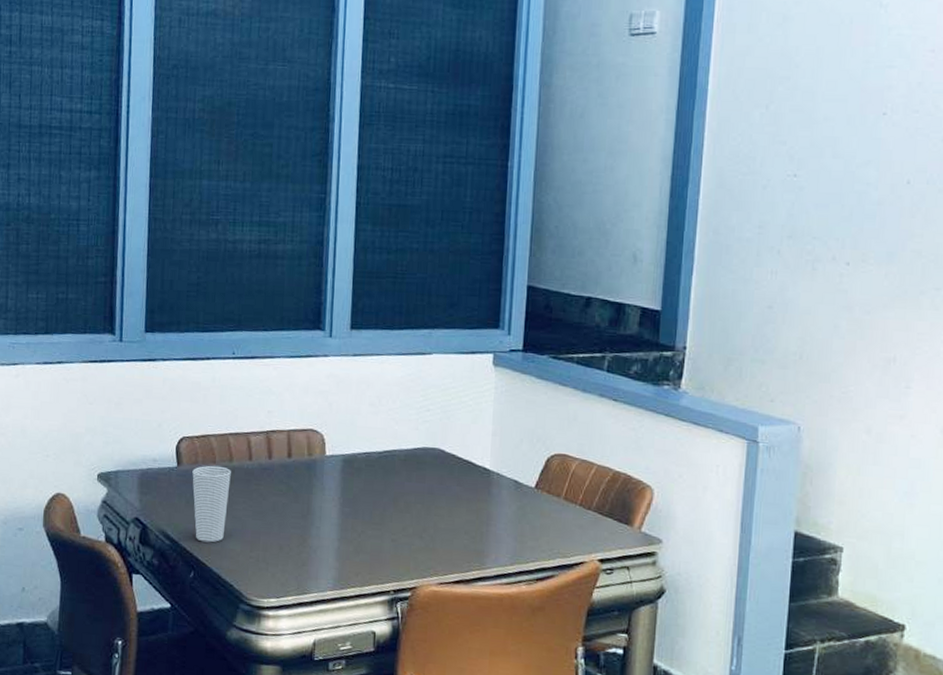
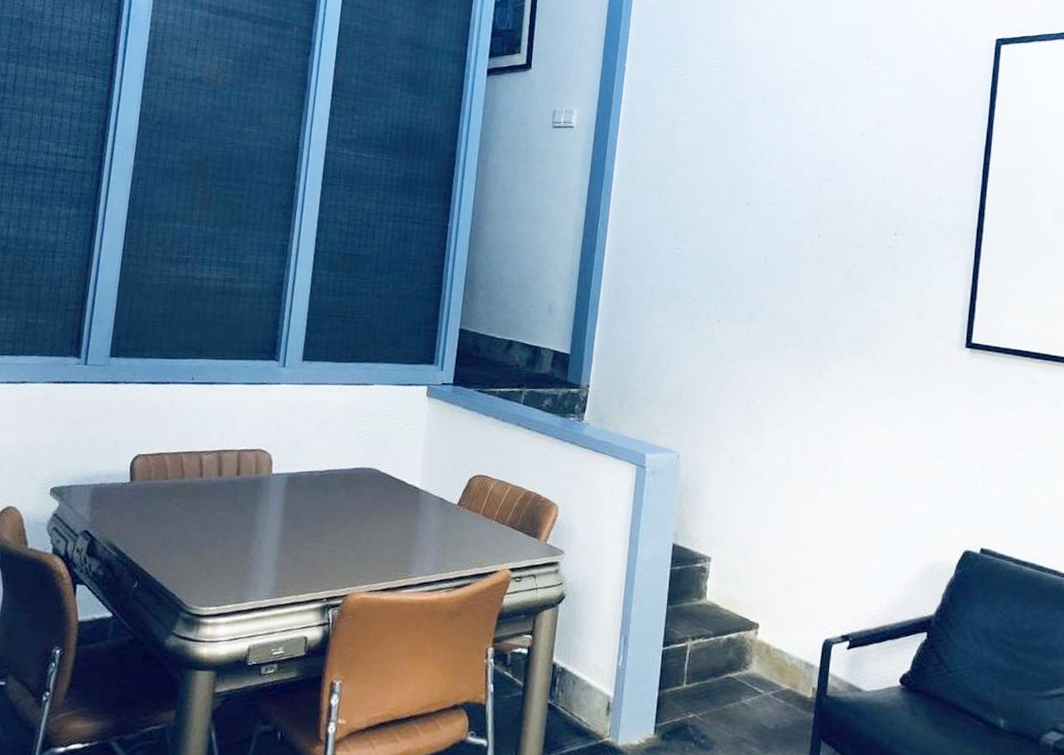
cup: present [192,465,231,543] -> none [142,481,182,554]

